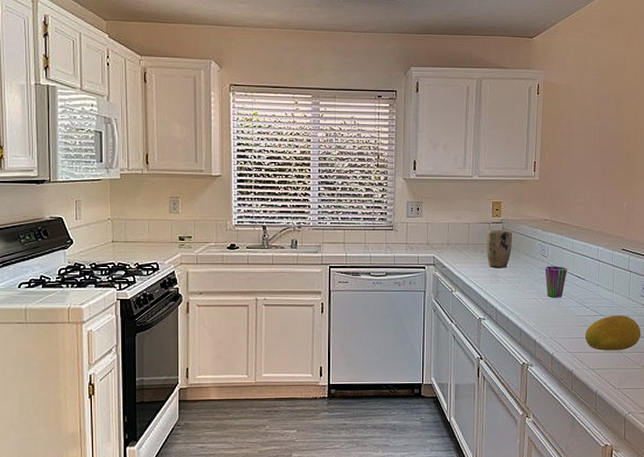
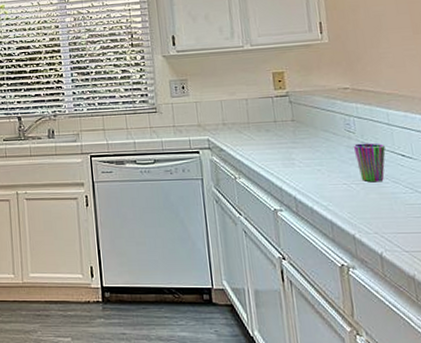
plant pot: present [487,229,512,267] -> none [270,104,306,148]

